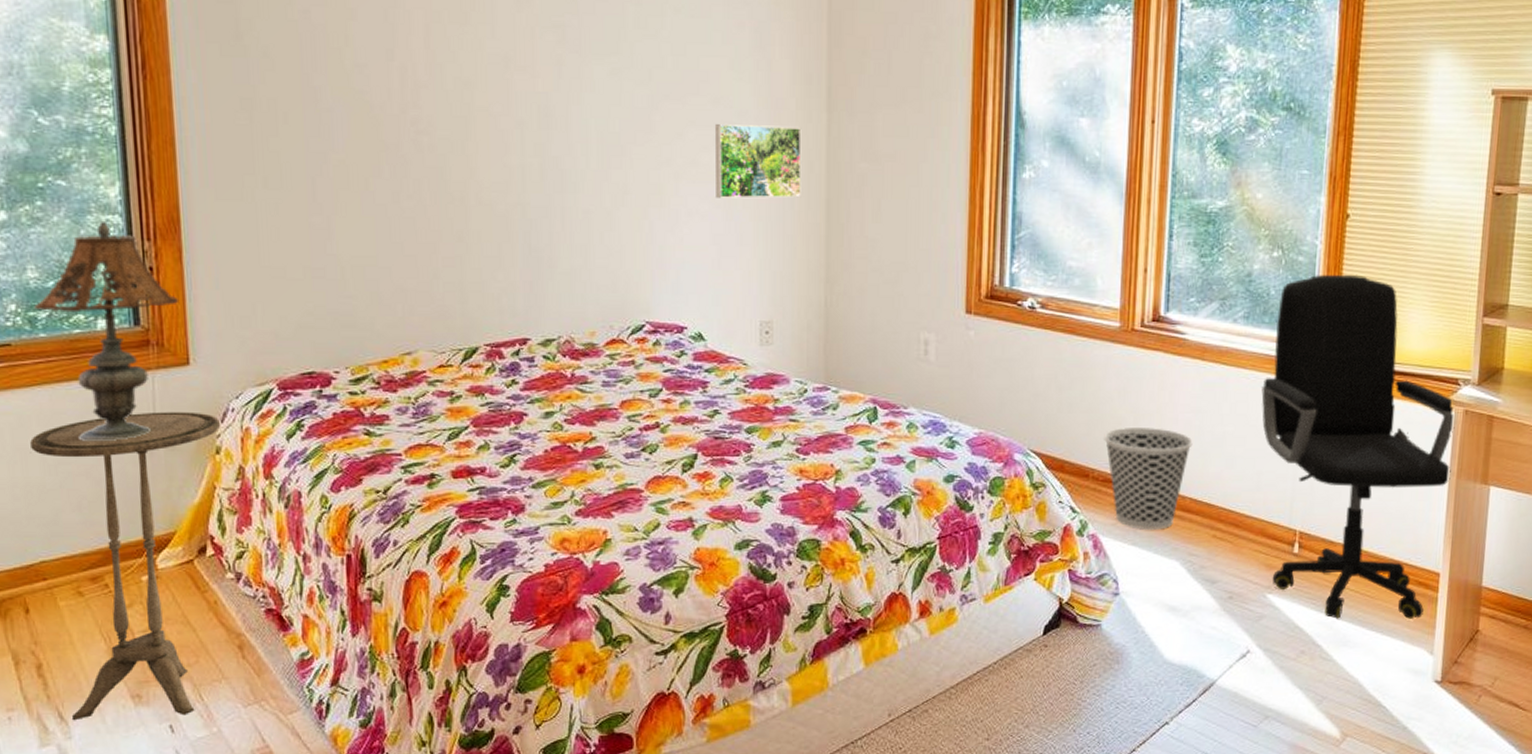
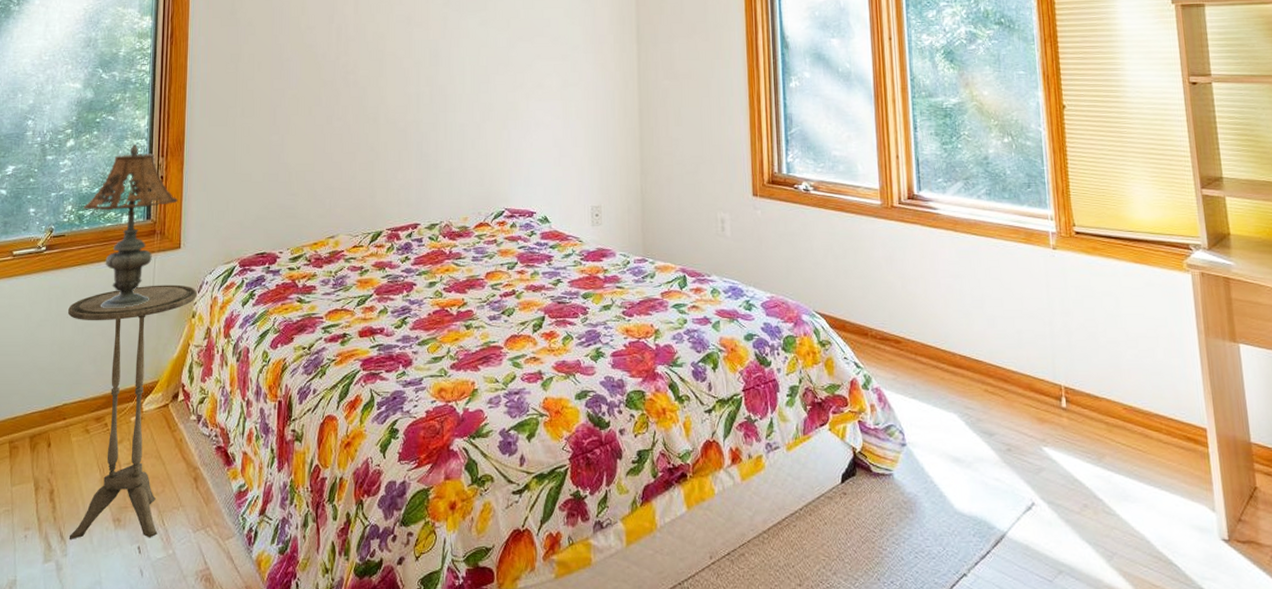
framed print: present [716,123,802,199] -> none [555,55,620,111]
wastebasket: present [1104,428,1193,530] -> none [877,291,956,384]
office chair: present [1261,274,1455,619] -> none [1010,155,1199,474]

